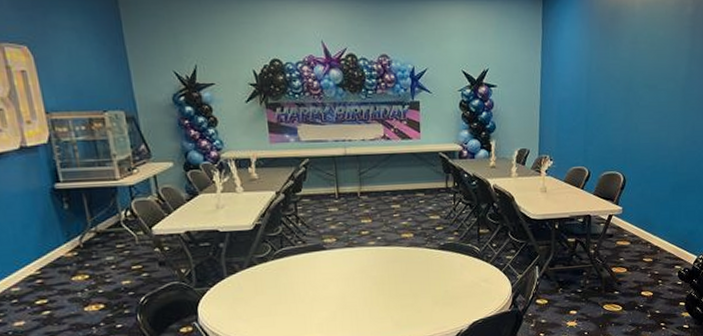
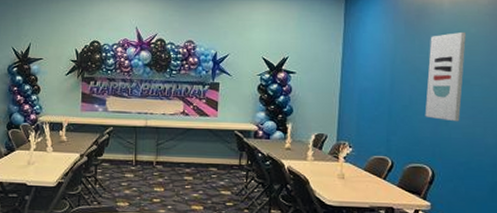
wall art: none [617,35,654,128] -> present [425,31,466,122]

